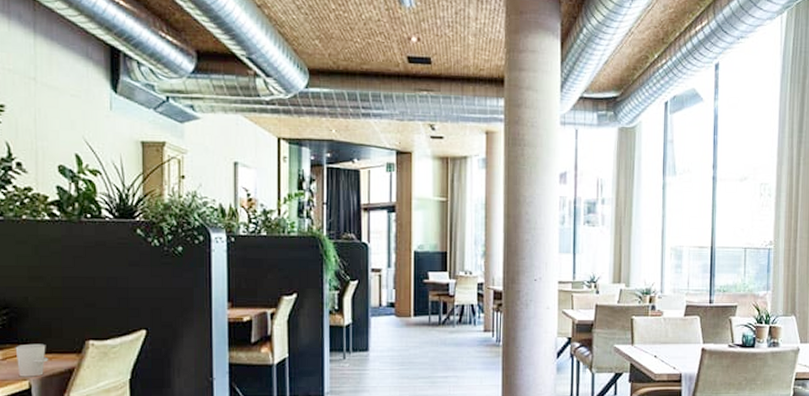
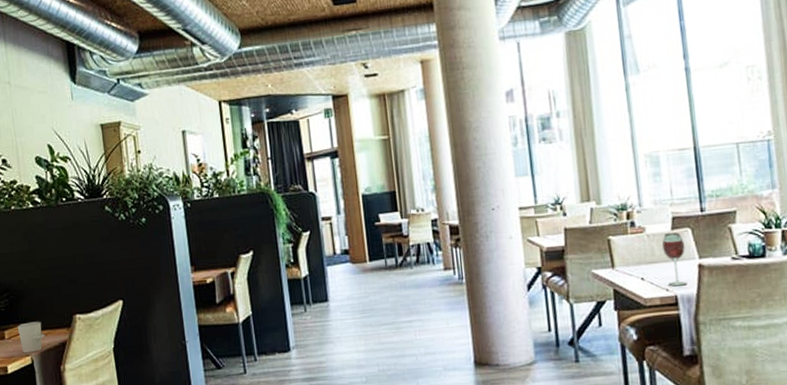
wineglass: none [674,319,693,366] -> present [661,232,688,287]

